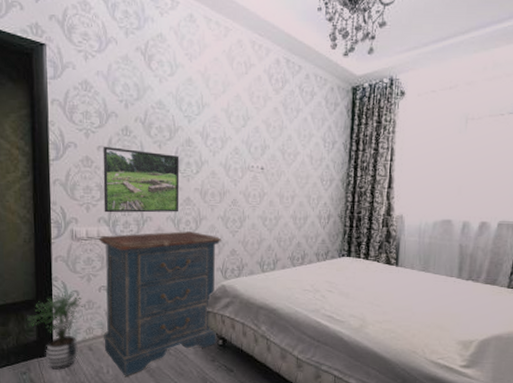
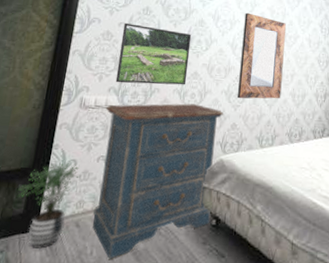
home mirror: none [235,127,284,224] -> present [237,12,286,99]

